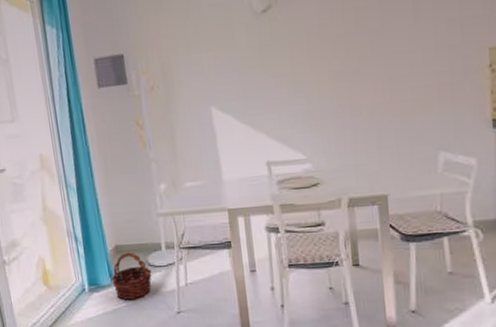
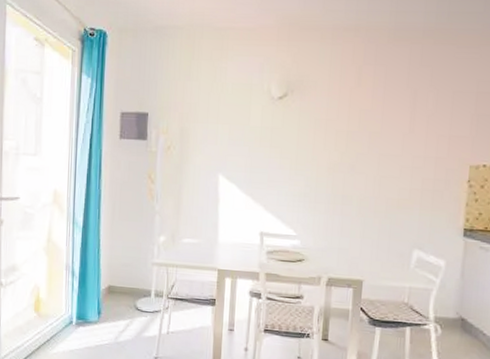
basket: present [111,252,152,300] -> none [99,294,138,339]

